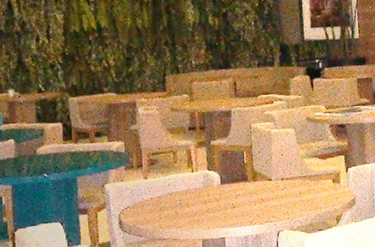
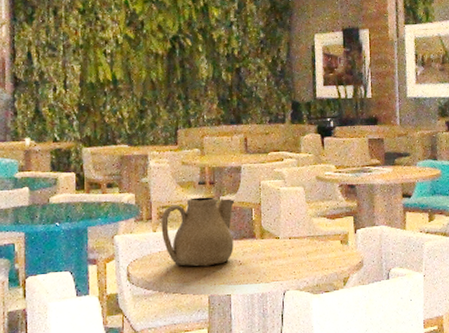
teapot: none [152,141,226,212] -> present [161,197,235,267]

